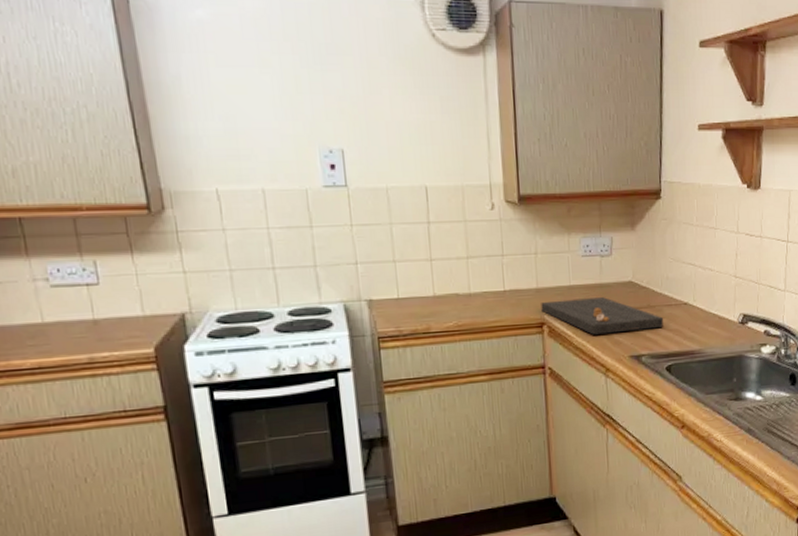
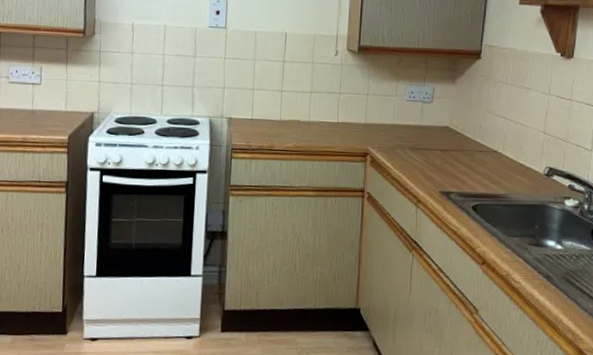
cutting board: present [541,297,664,335] -> none [367,135,474,171]

